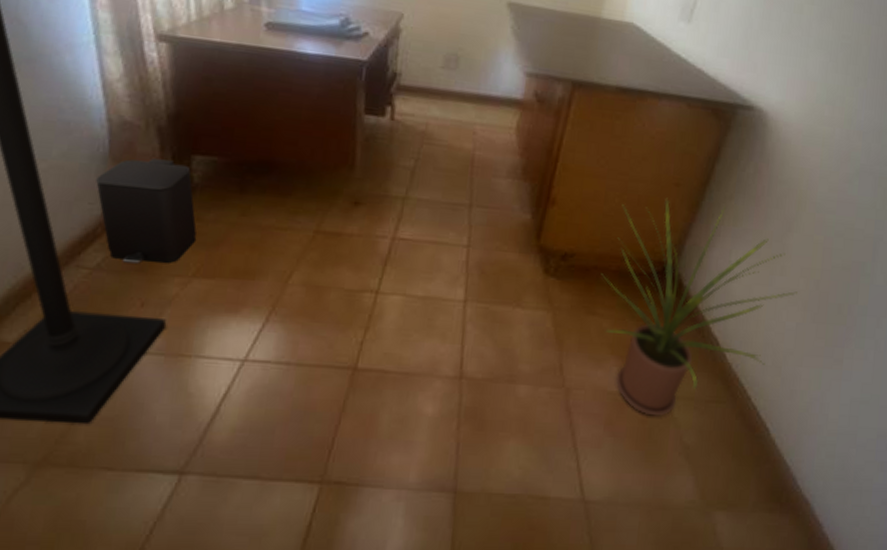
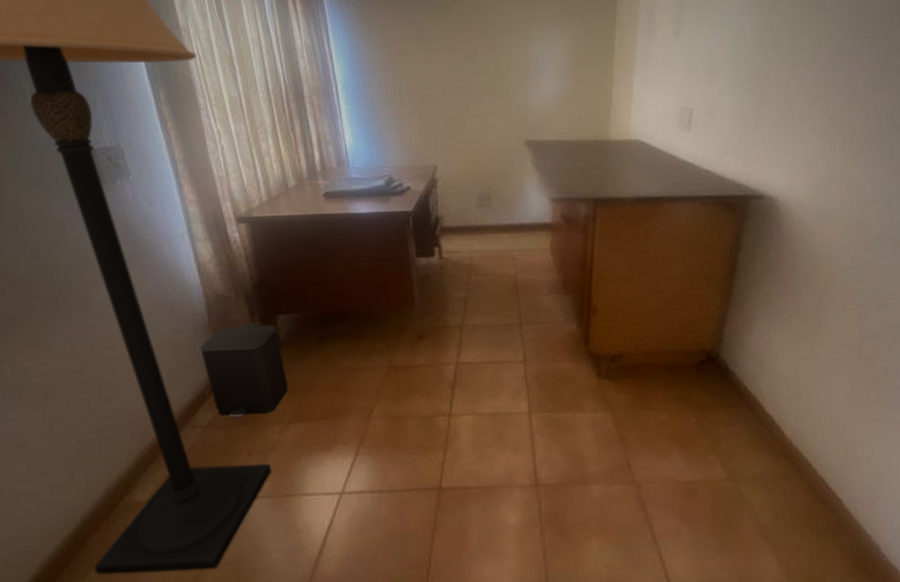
house plant: present [601,197,797,416] -> none [650,290,842,501]

